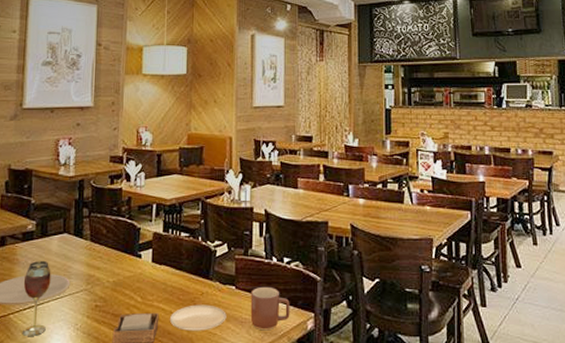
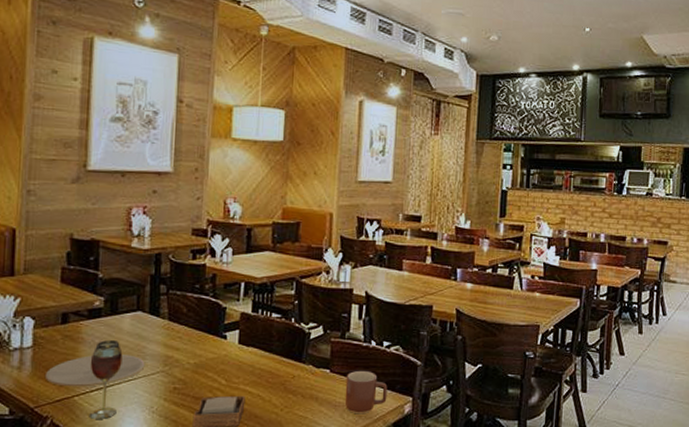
plate: present [169,304,227,332] -> none [256,388,319,416]

